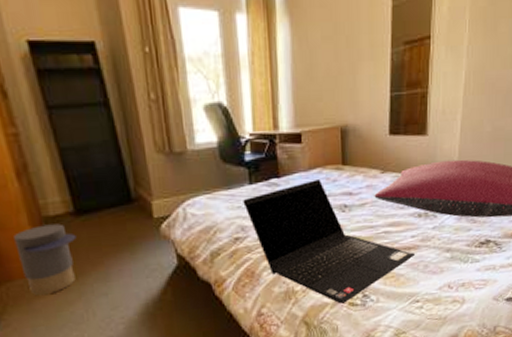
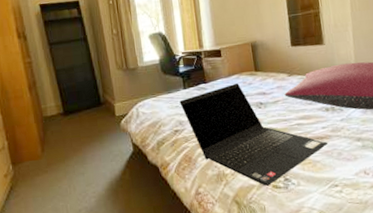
trash can: present [14,223,77,296] -> none [25,121,64,174]

